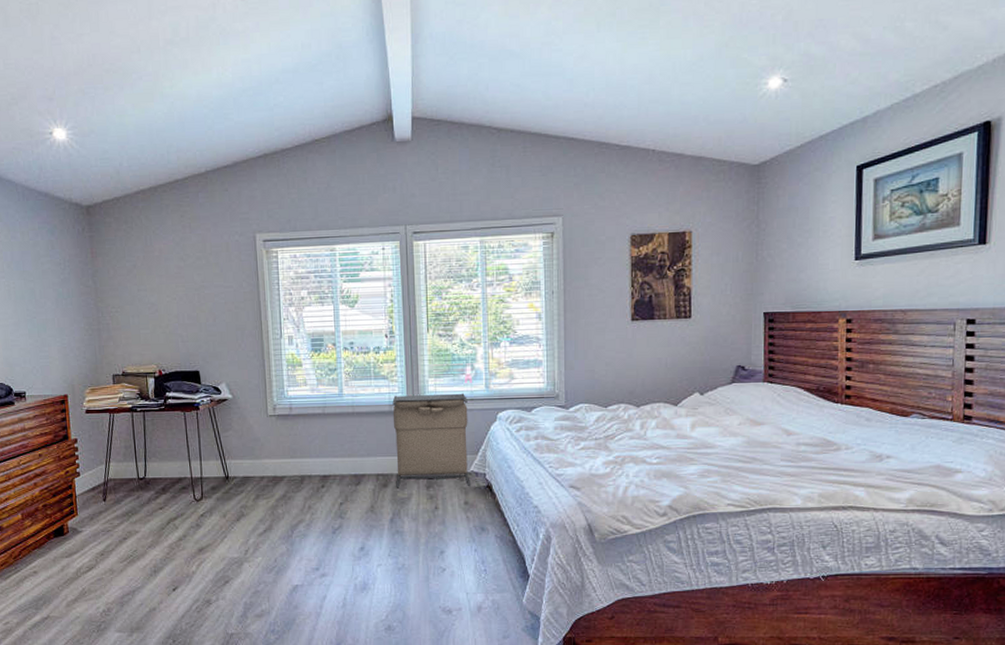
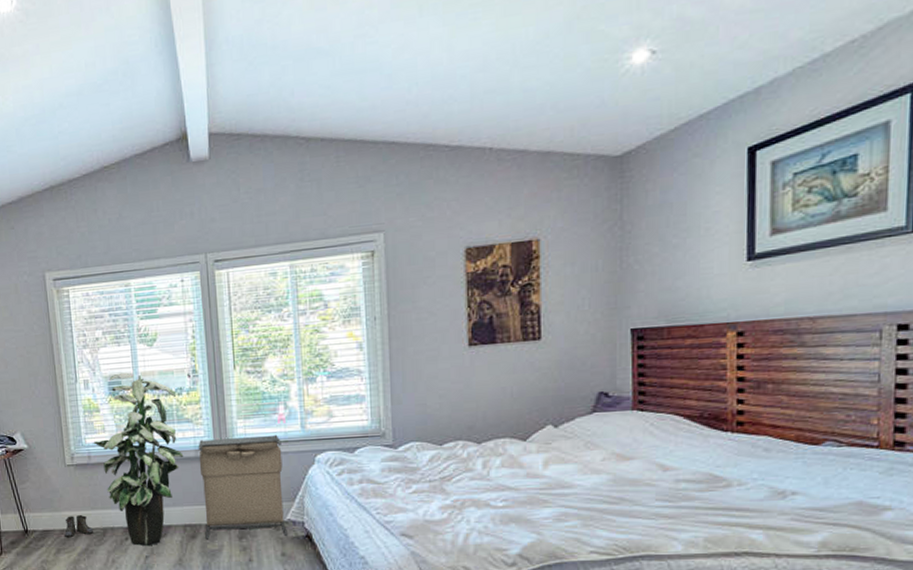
boots: none [263,462,291,485] -> present [63,514,93,538]
indoor plant: none [294,330,379,494] -> present [93,372,184,547]

